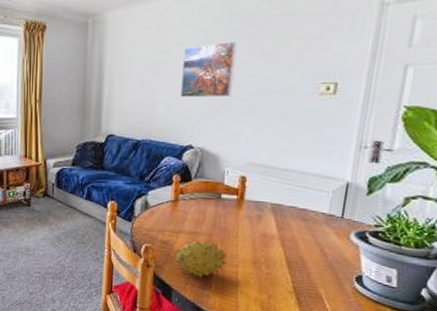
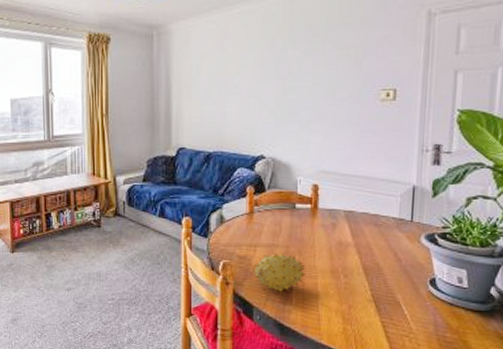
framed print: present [181,41,237,98] -> none [249,50,300,107]

